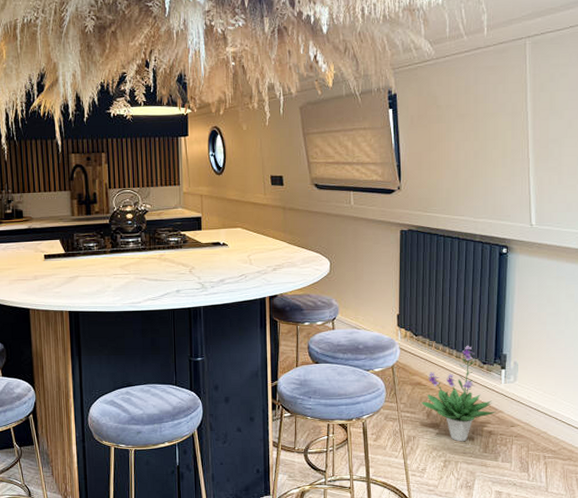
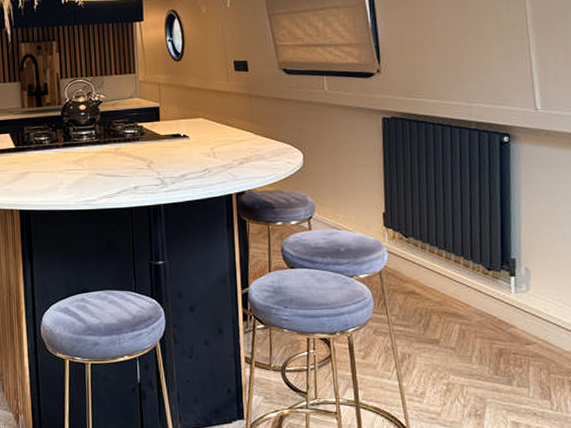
potted plant: present [421,345,496,442] -> none [415,248,507,362]

